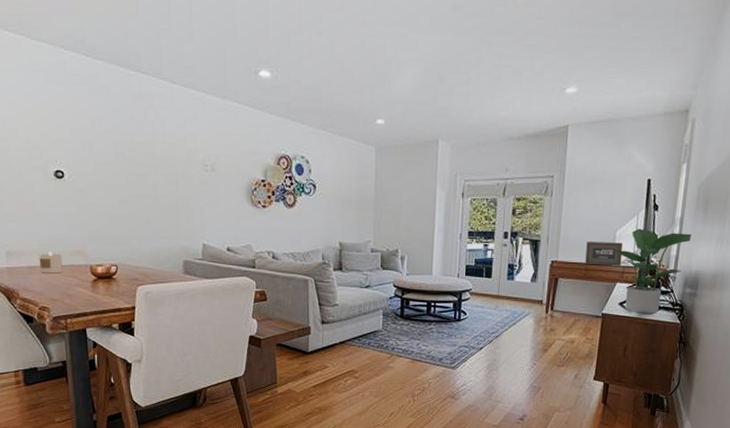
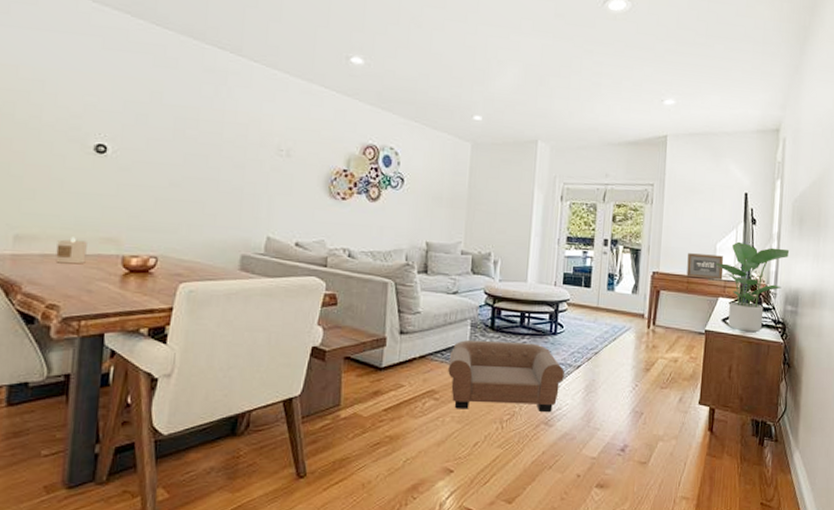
dog bed: none [365,327,468,387] -> present [448,339,564,412]

